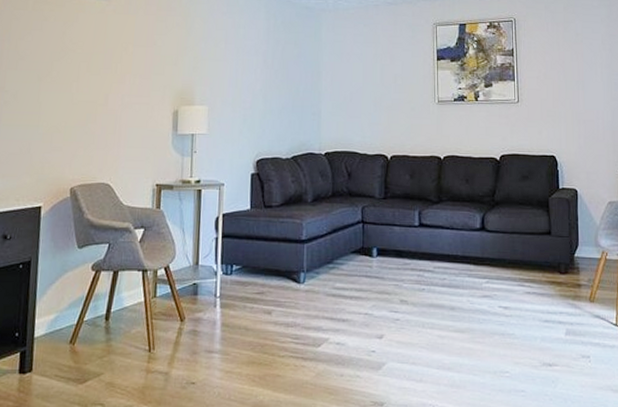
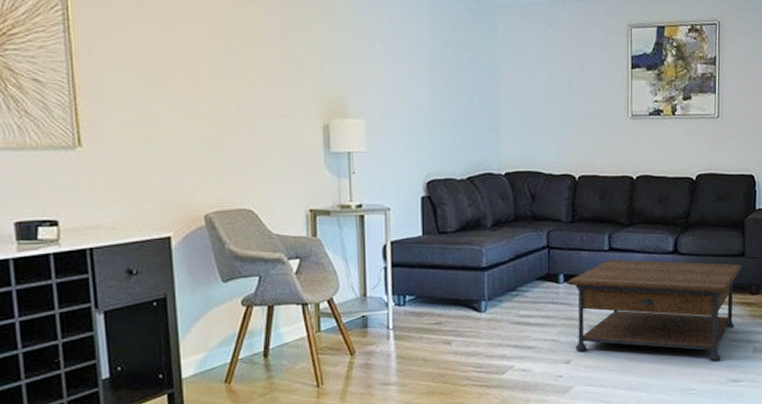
coffee table: none [380,234,549,342] -> present [567,259,742,361]

